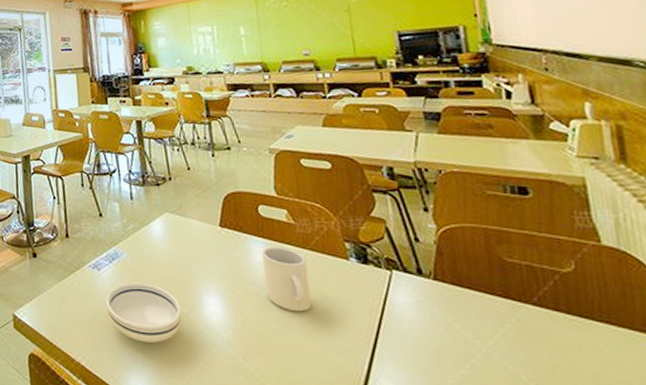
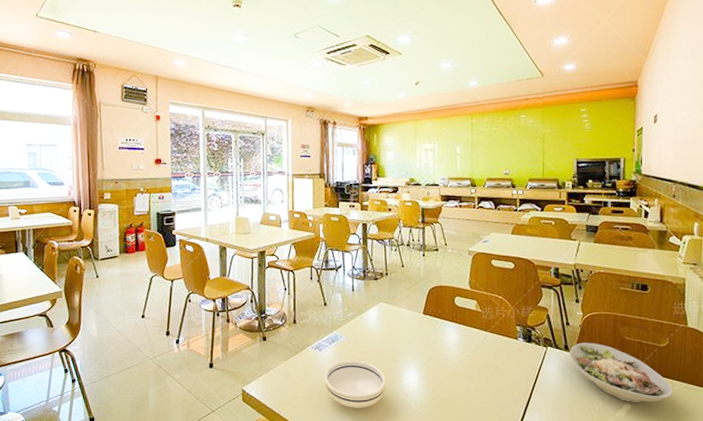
cup: present [261,247,312,312] -> none [453,330,487,380]
salad: none [424,265,597,352] -> present [569,342,673,403]

